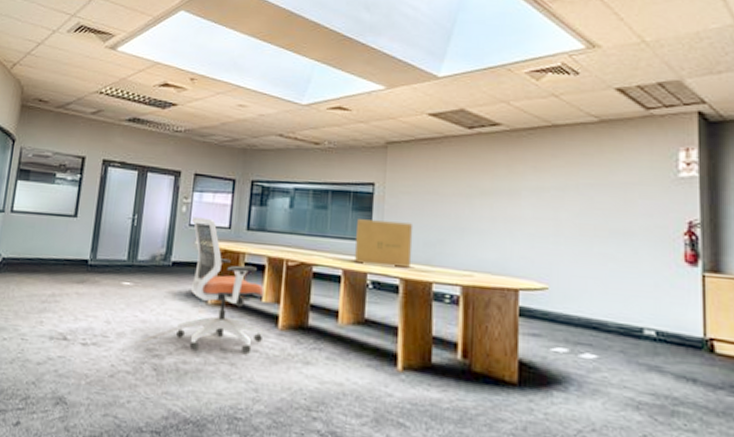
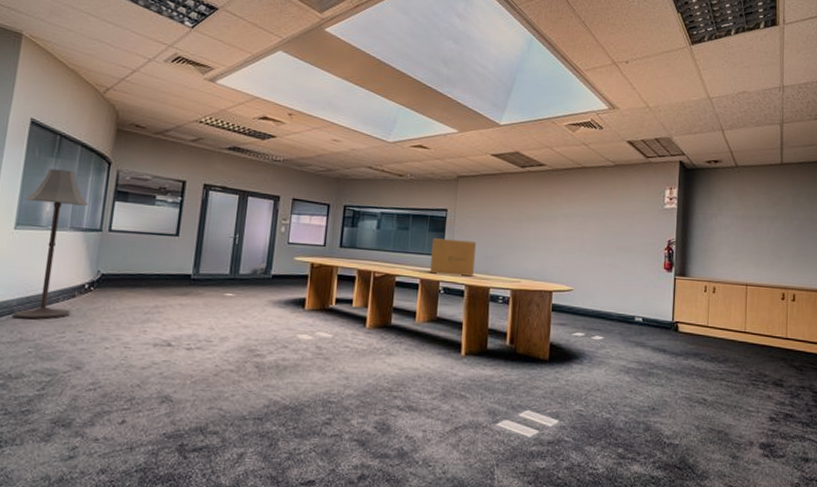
office chair: present [175,217,264,354] -> none [275,236,355,350]

